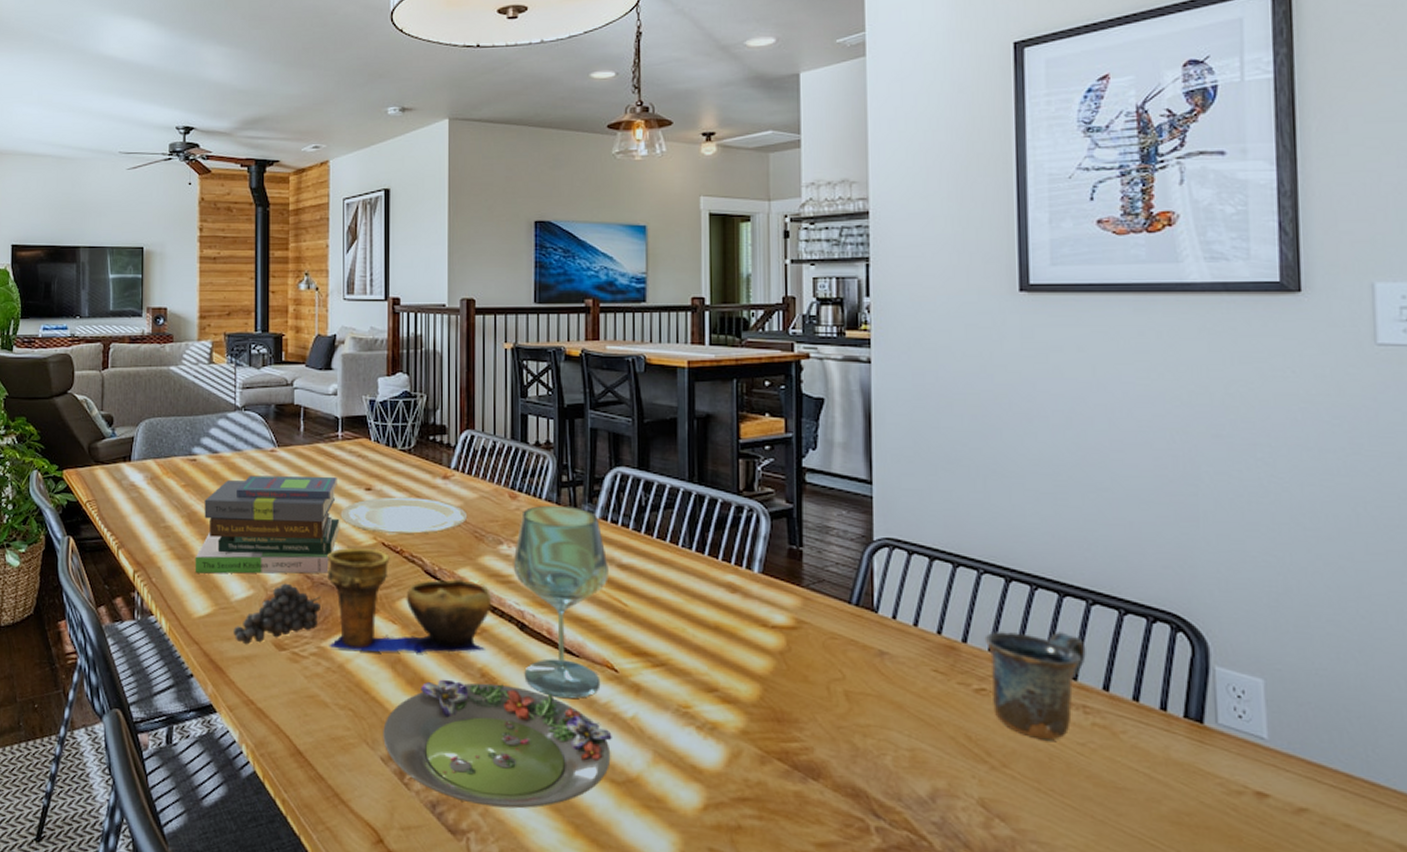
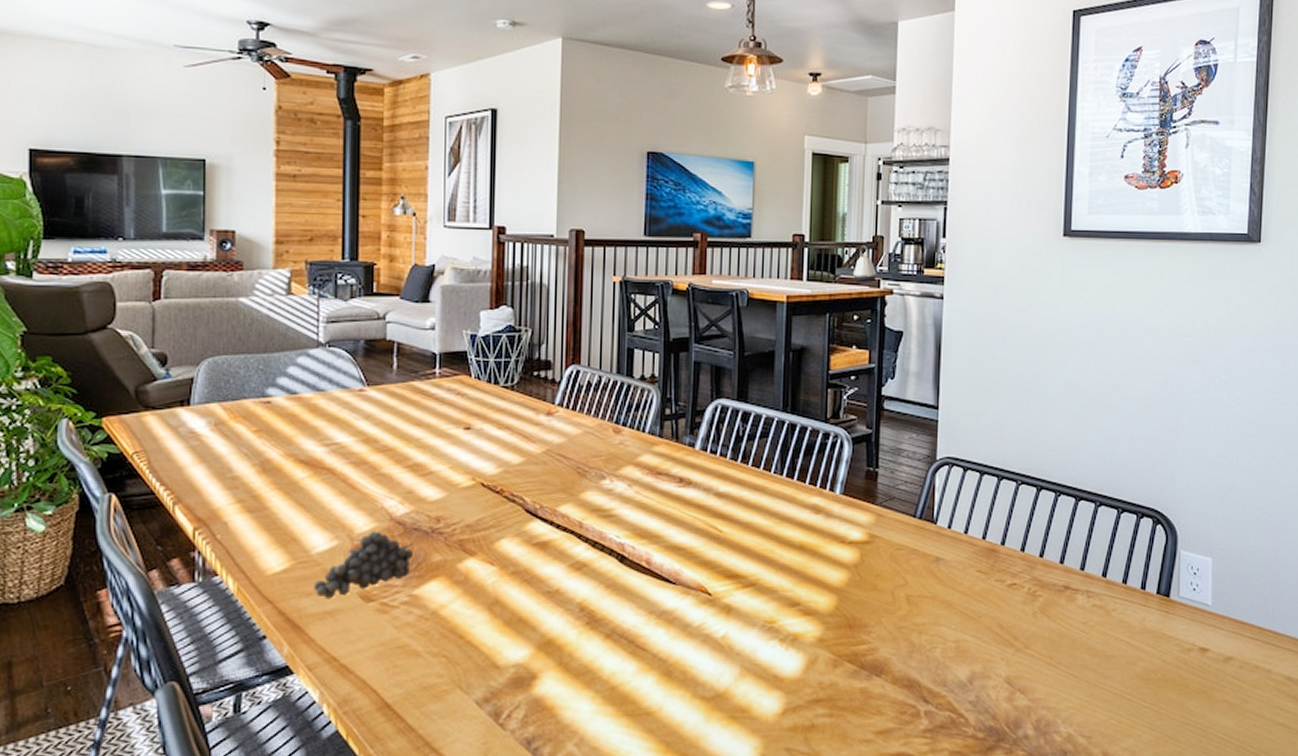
books: present [194,475,340,574] -> none [268,416,436,526]
decorative bowl: present [327,547,492,654] -> none [421,489,593,596]
plate: present [340,497,468,534] -> none [436,435,571,473]
salad plate: present [383,679,612,809] -> none [478,616,704,736]
wine glass: present [513,505,609,699] -> none [615,438,706,625]
kettle: none [762,306,790,346] -> present [853,245,877,282]
mug: present [984,632,1086,741] -> none [1018,530,1092,622]

